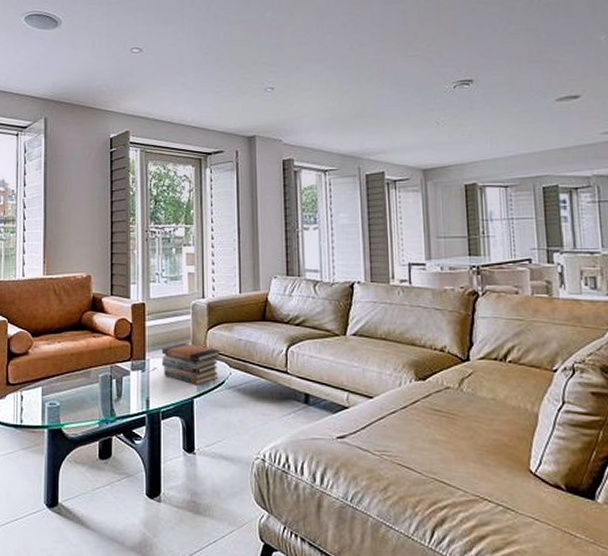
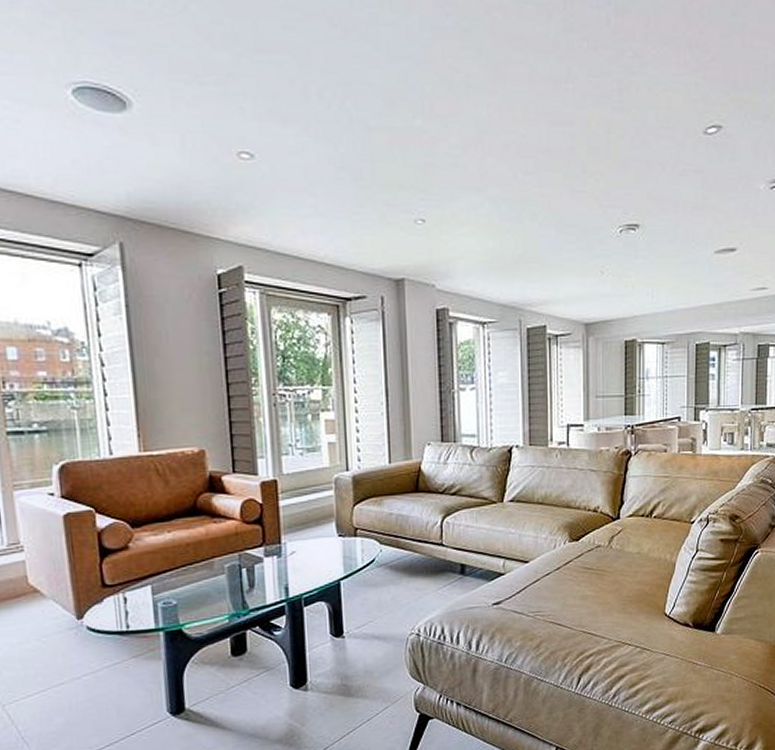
book stack: present [161,343,220,386] -> none [300,522,369,567]

